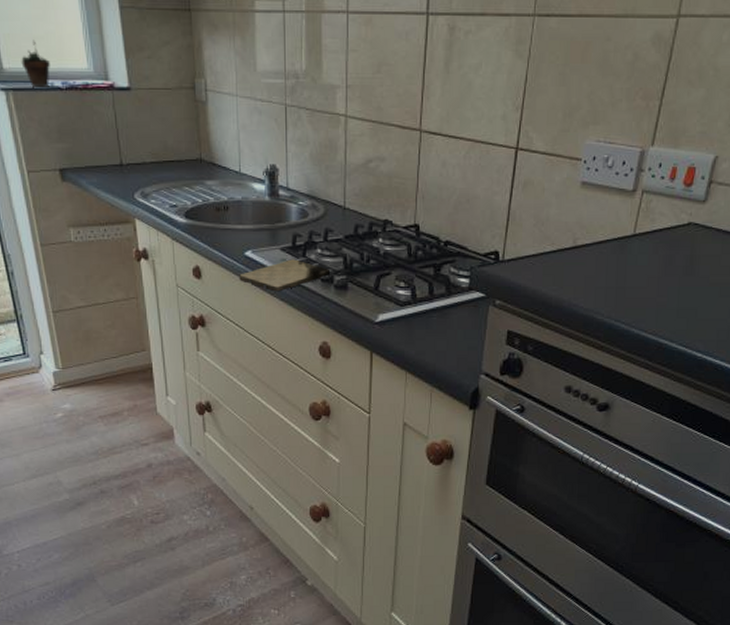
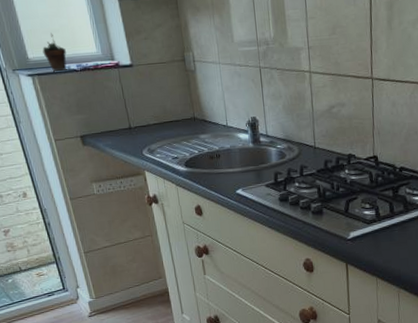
cutting board: present [239,259,331,292] -> none [233,193,308,221]

